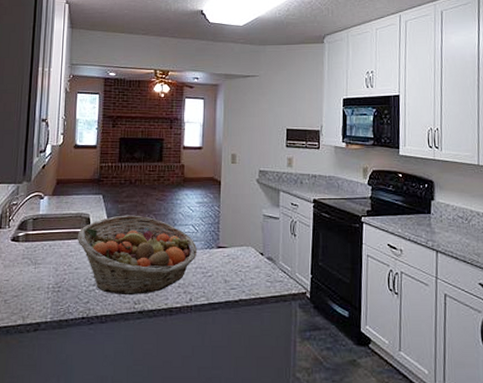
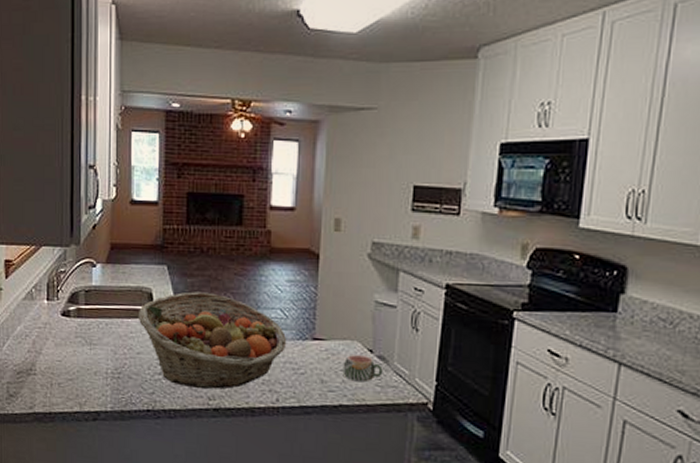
mug: none [241,258,271,280] -> present [342,355,383,382]

